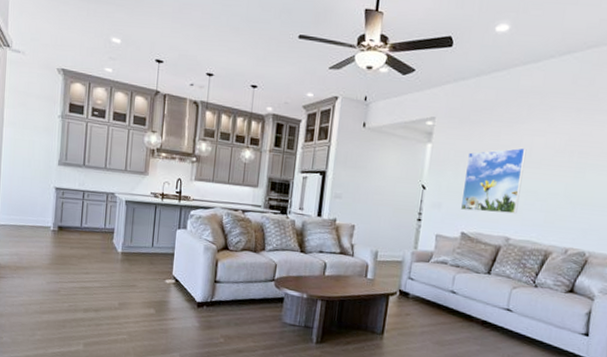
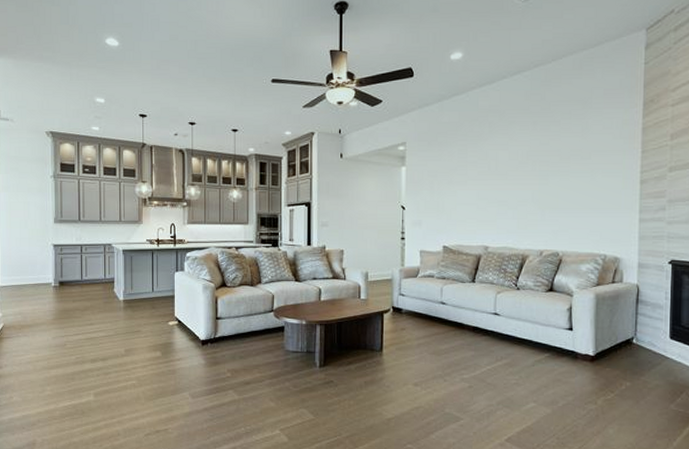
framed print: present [460,147,527,214] -> none [439,162,493,225]

